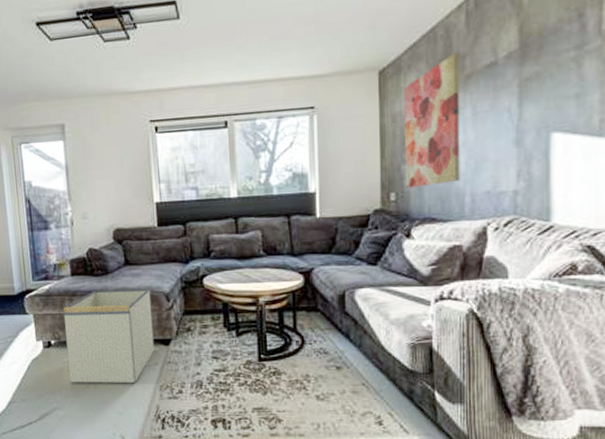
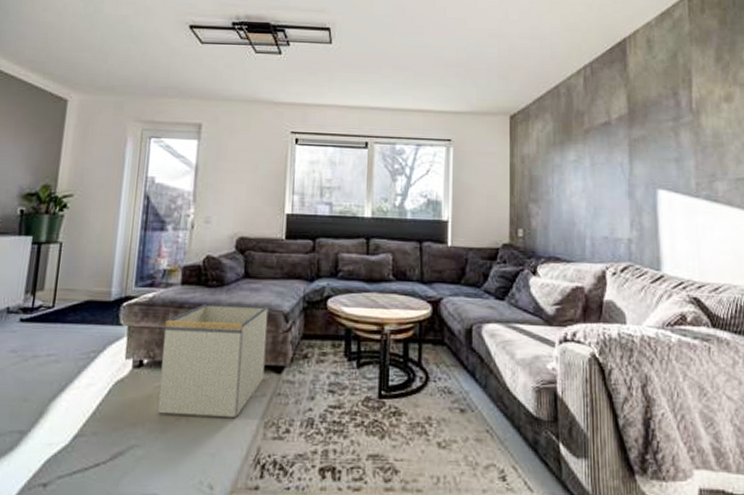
wall art: present [403,52,460,189] -> none [531,109,581,227]

